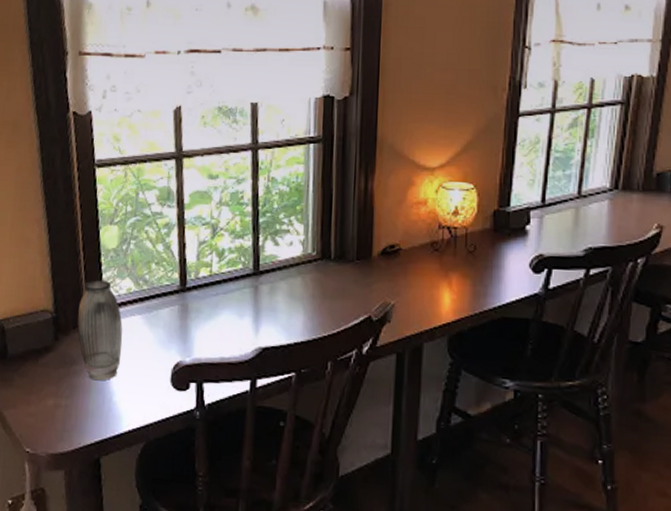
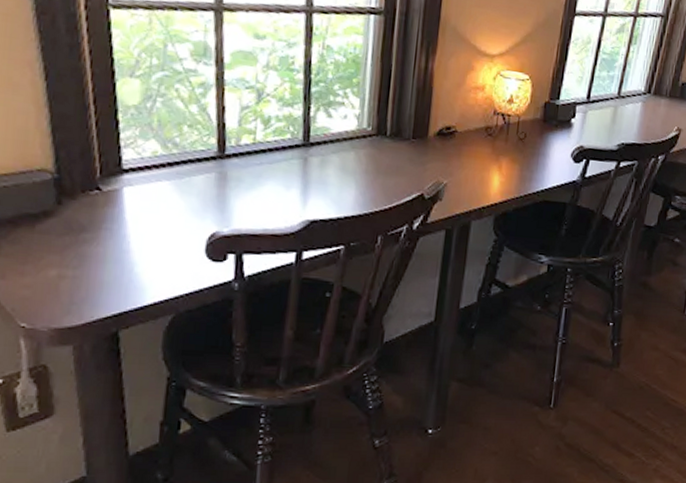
vase: present [77,280,123,381] -> none [87,139,147,251]

